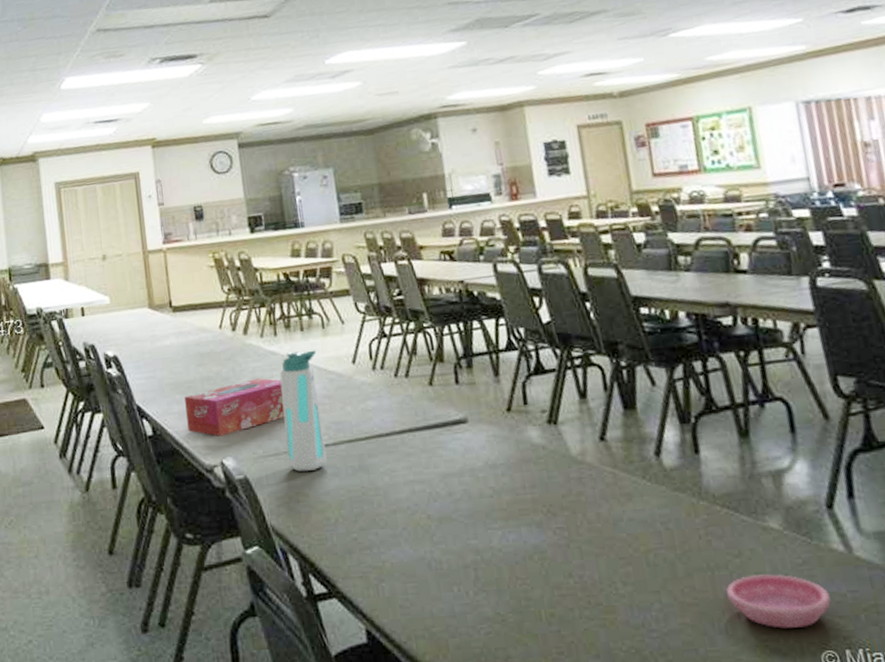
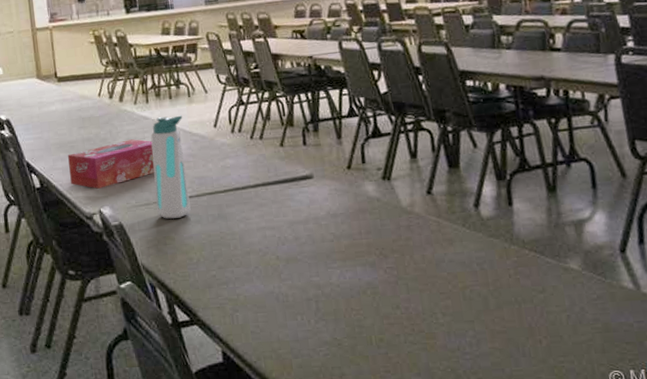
saucer: present [726,574,831,629] -> none [531,307,620,352]

